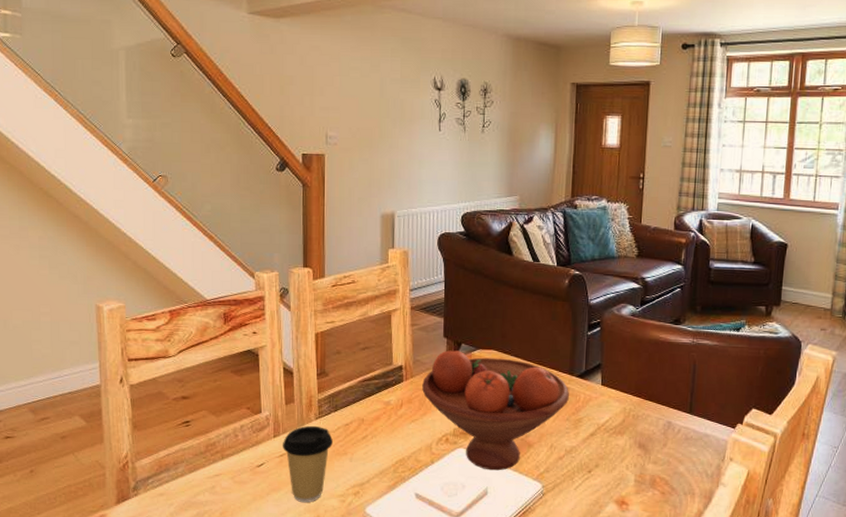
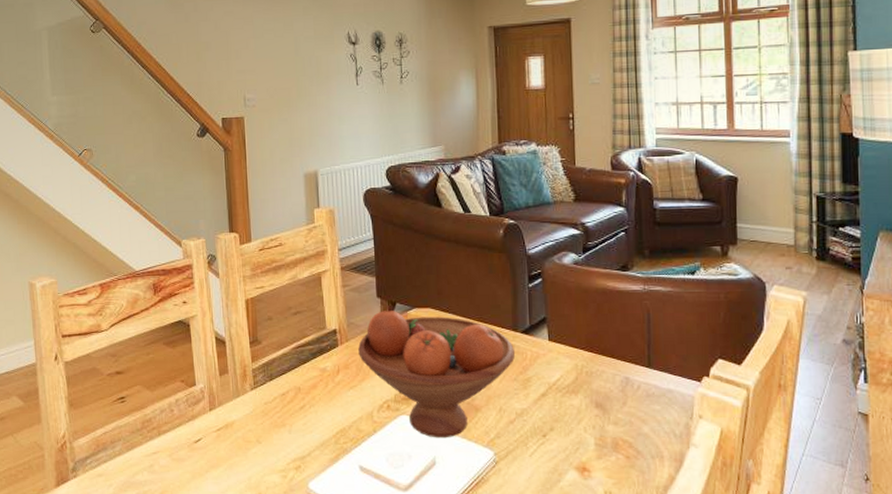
coffee cup: present [283,425,333,503] -> none [219,396,270,480]

